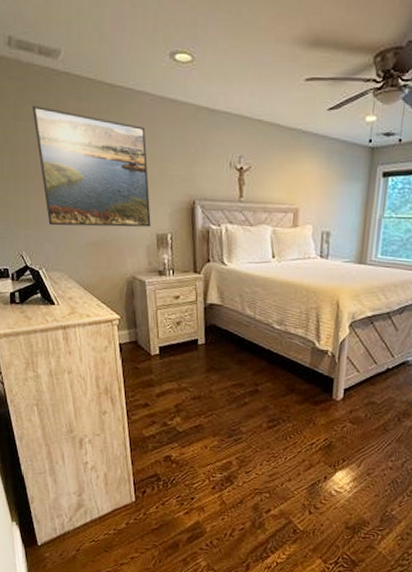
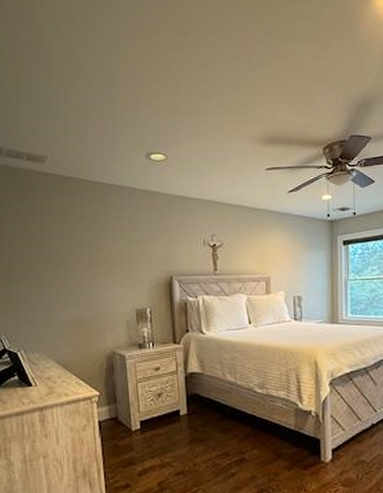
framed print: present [33,105,151,227] -> none [19,202,130,308]

